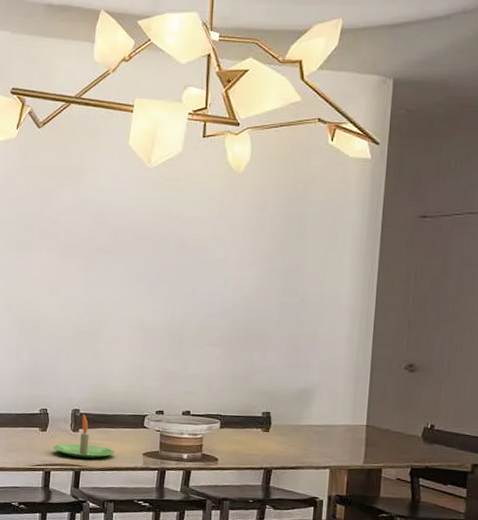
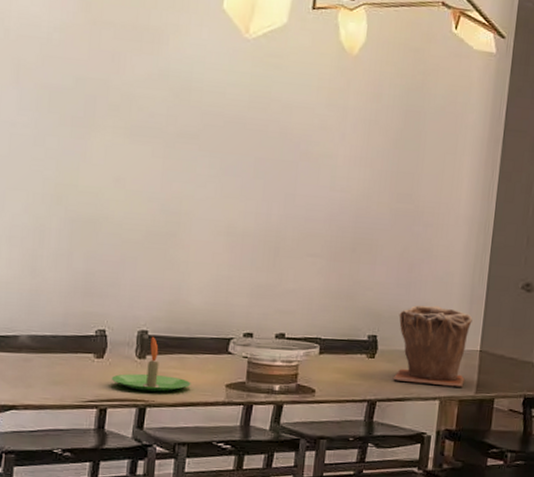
plant pot: none [285,386,358,458] -> present [392,305,473,387]

